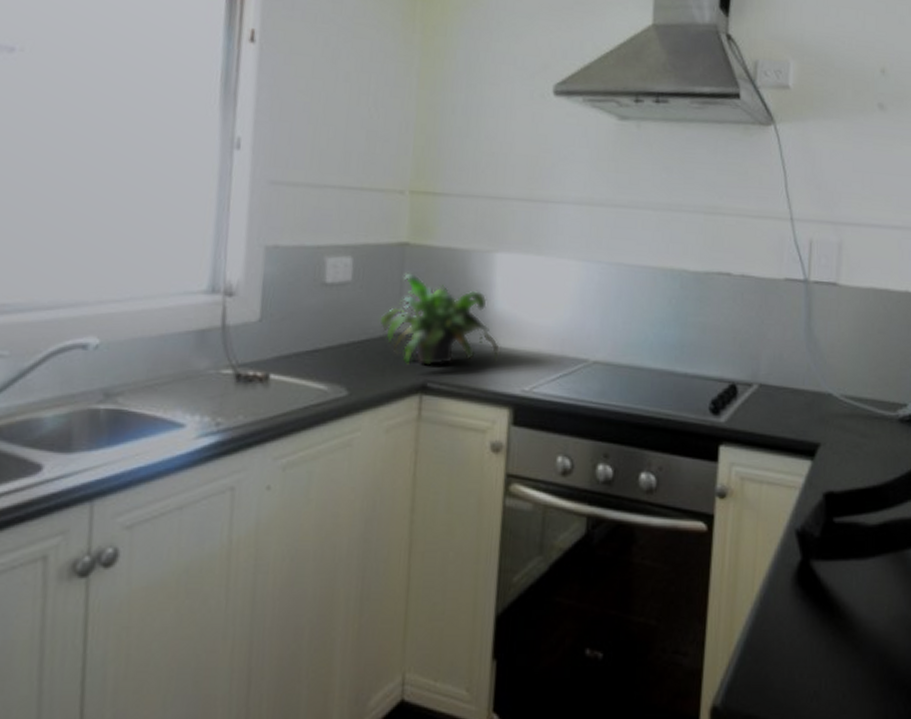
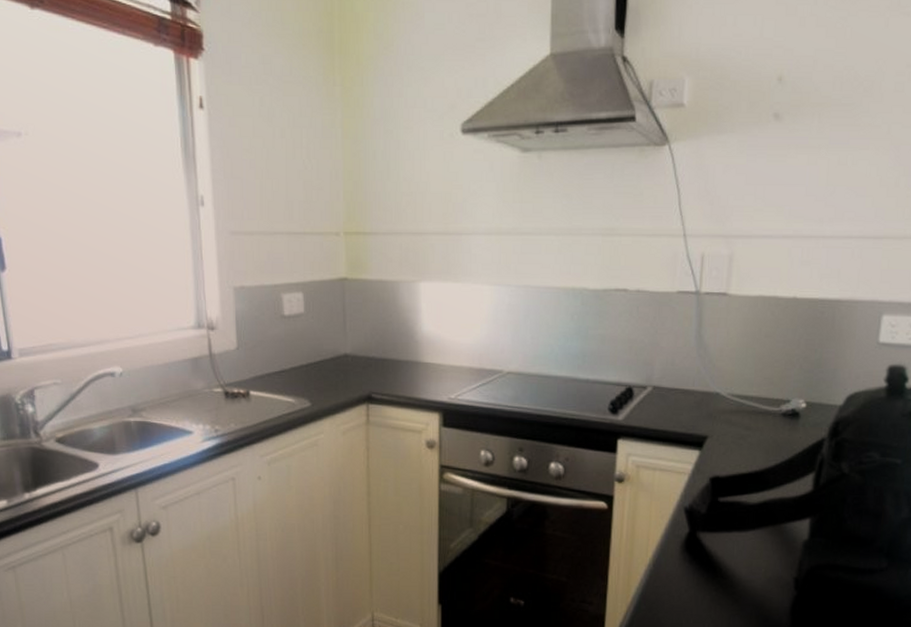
potted plant: present [379,272,500,366] -> none [330,303,428,380]

